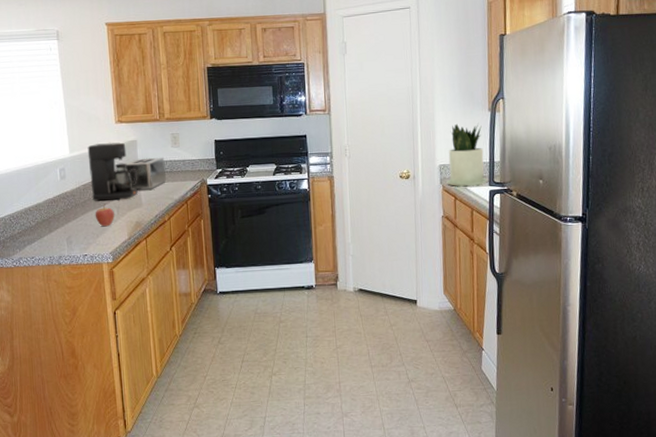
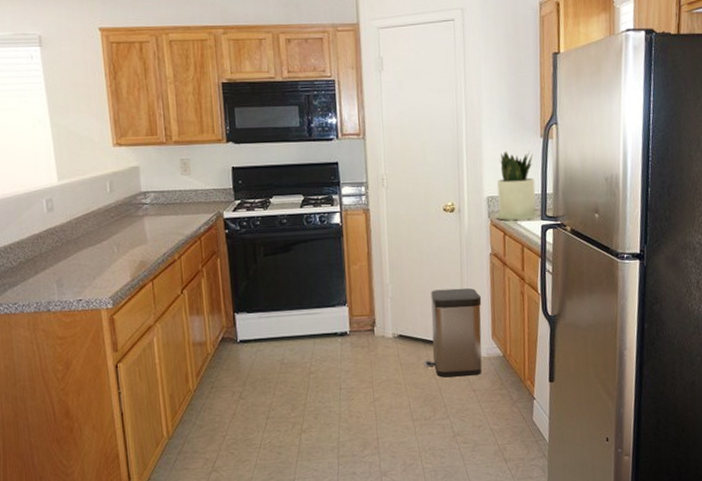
coffee maker: present [87,142,138,201] -> none [79,169,142,237]
fruit: present [95,204,114,227] -> none [90,240,114,267]
toaster: present [125,157,166,192] -> none [125,186,175,226]
pedal bin: none [381,247,435,329] -> present [423,287,482,378]

